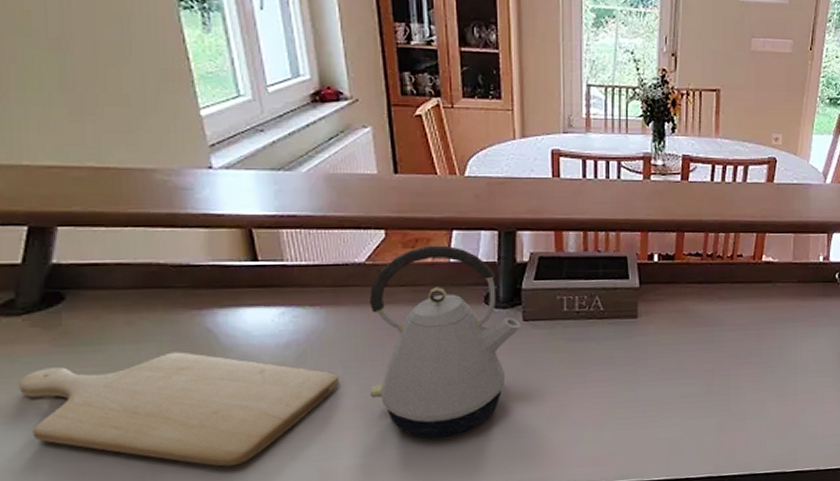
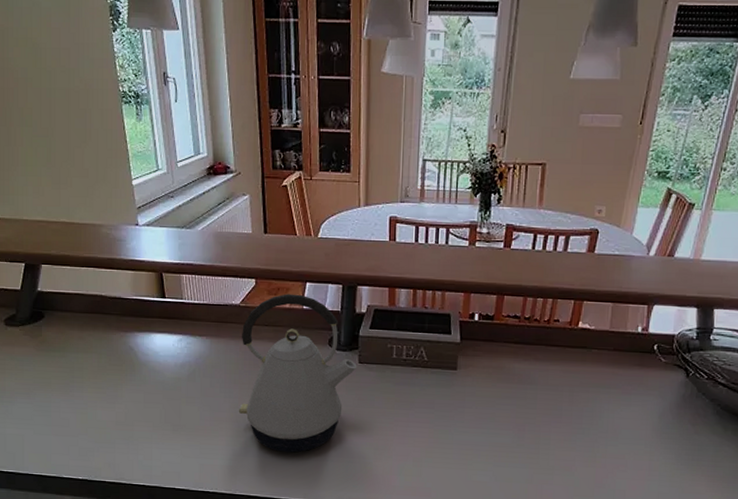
chopping board: present [19,352,339,467] -> none [16,362,217,453]

